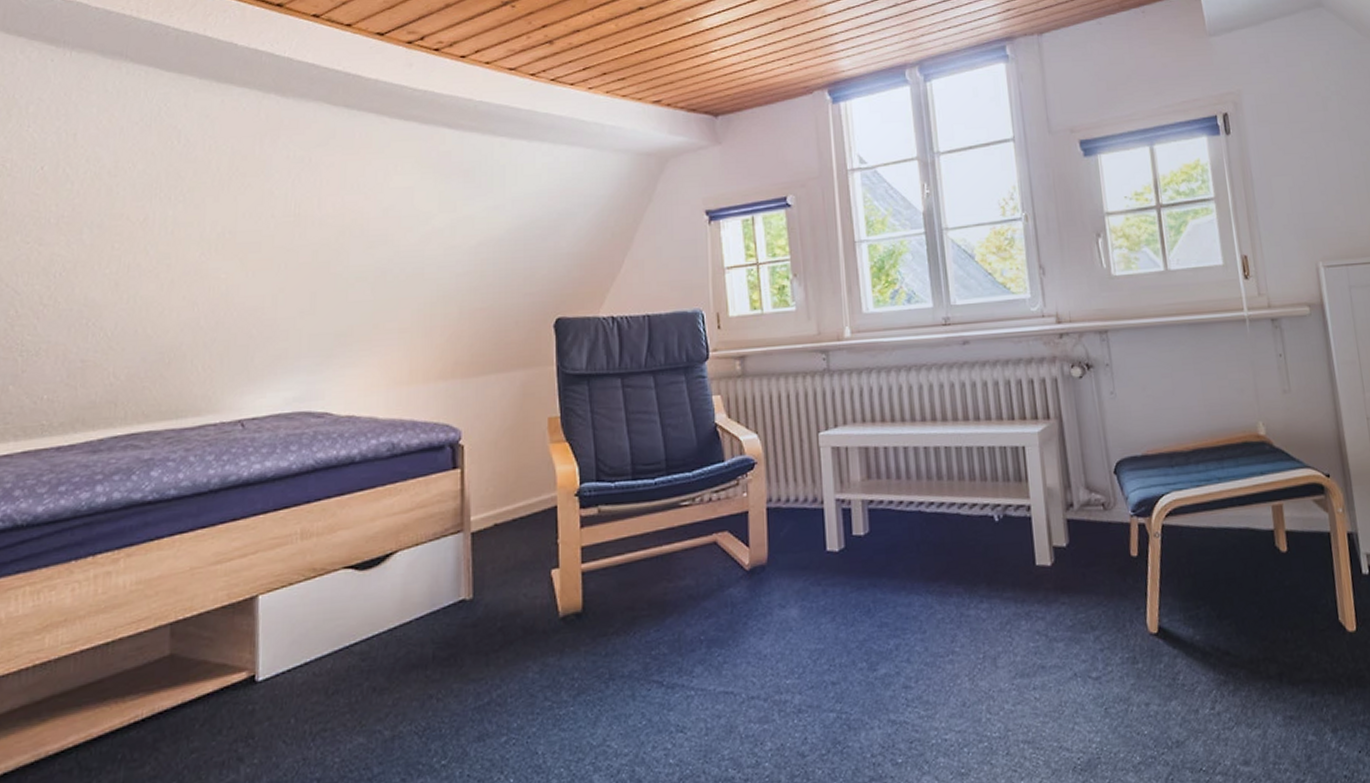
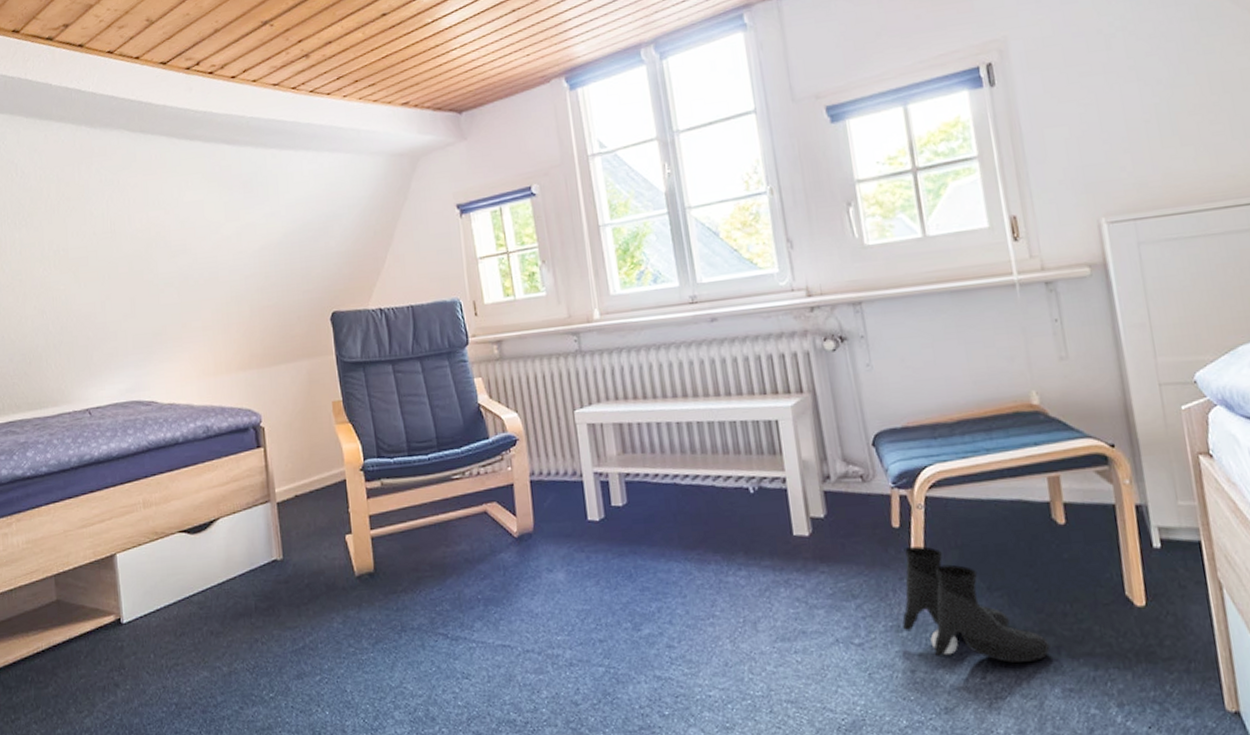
boots: none [1137,575,1273,692] -> present [902,546,1050,663]

